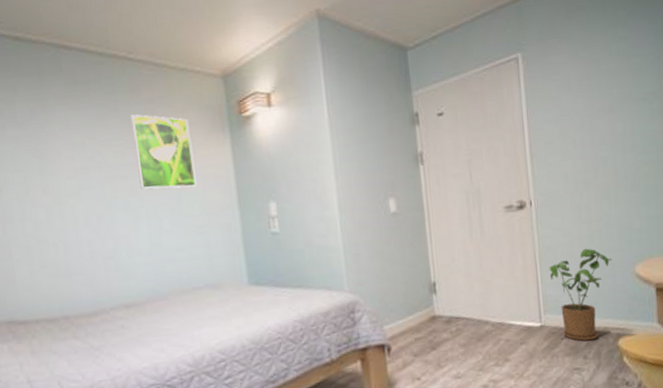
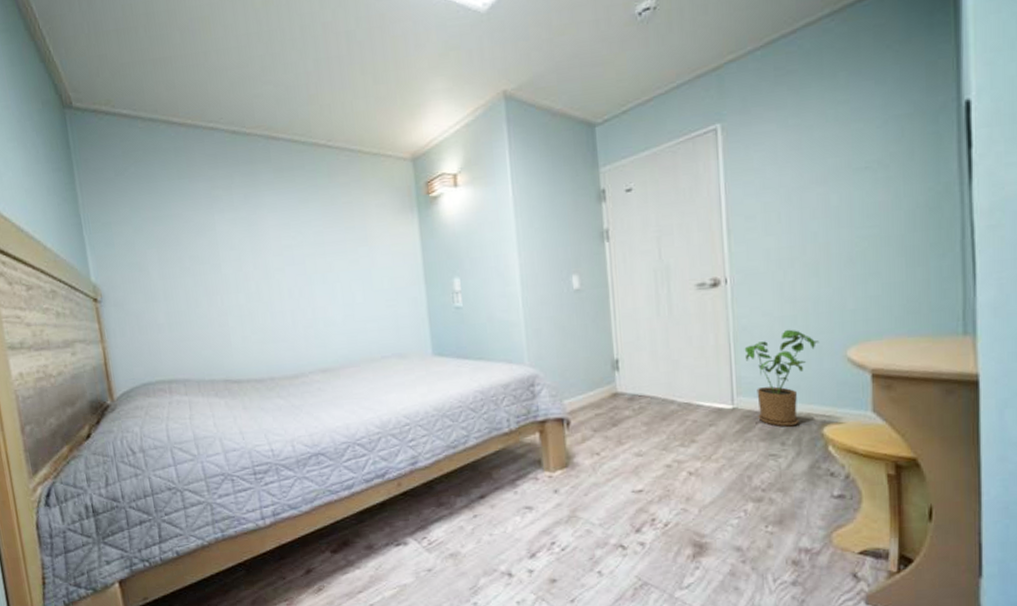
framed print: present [131,114,197,190] -> none [329,197,387,266]

